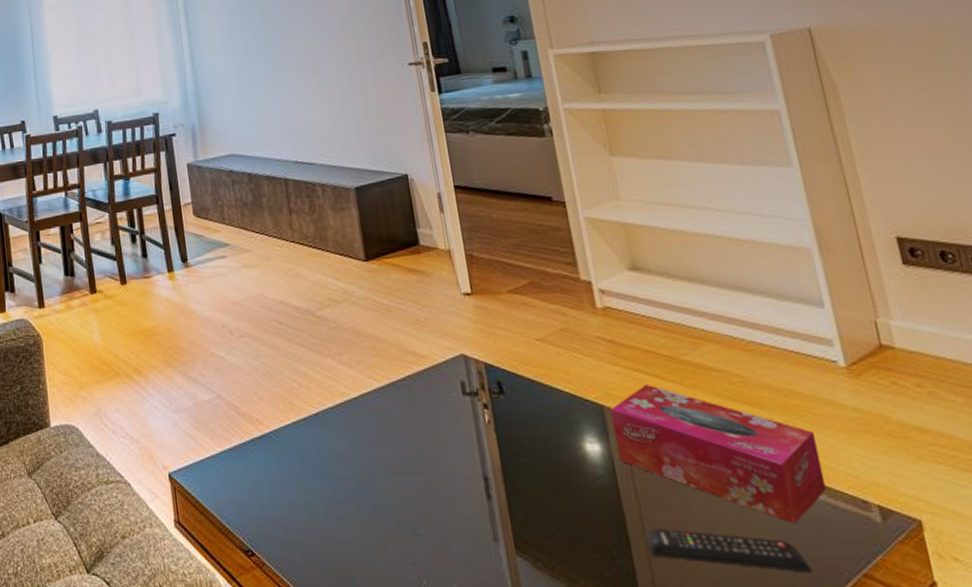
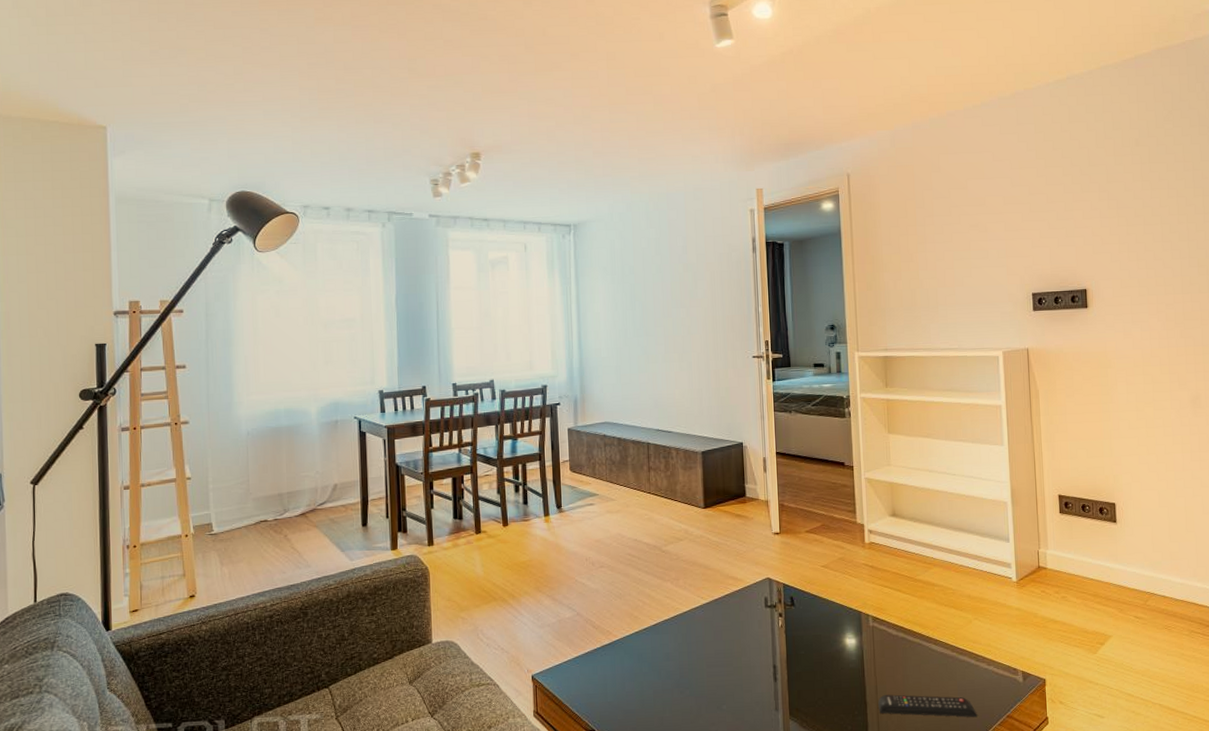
tissue box: present [609,385,827,525] -> none [865,596,994,686]

